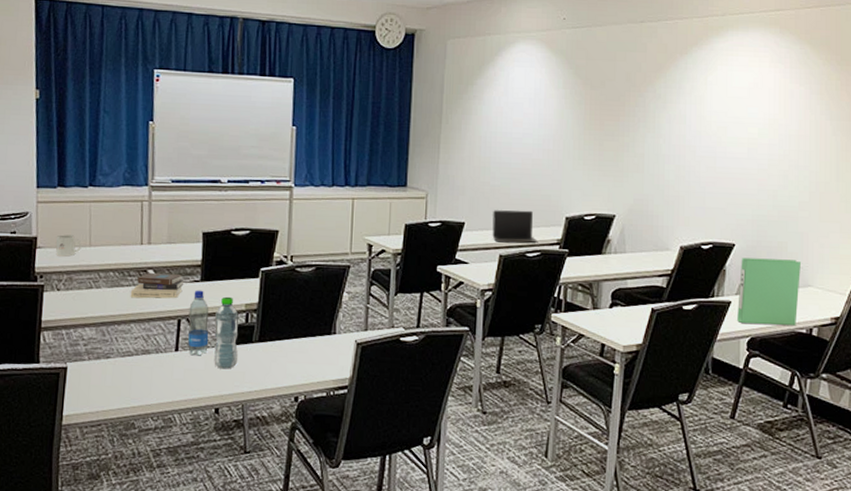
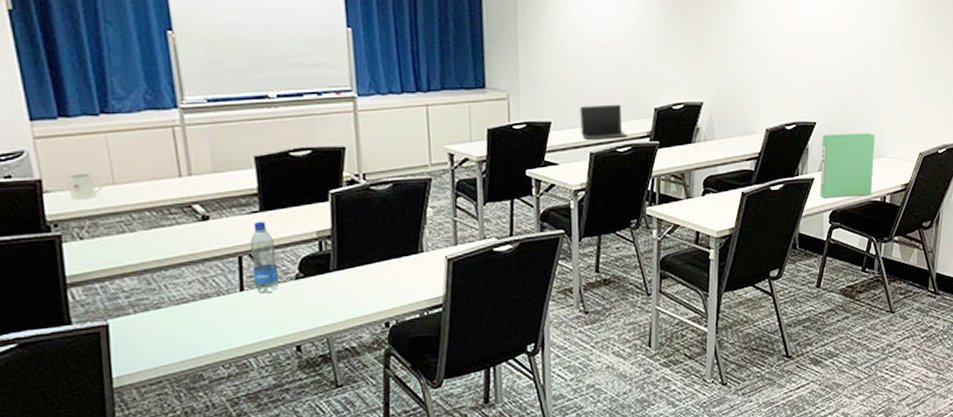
books: present [130,272,184,299] -> none [174,207,240,239]
water bottle: present [214,296,239,369] -> none [282,225,316,304]

